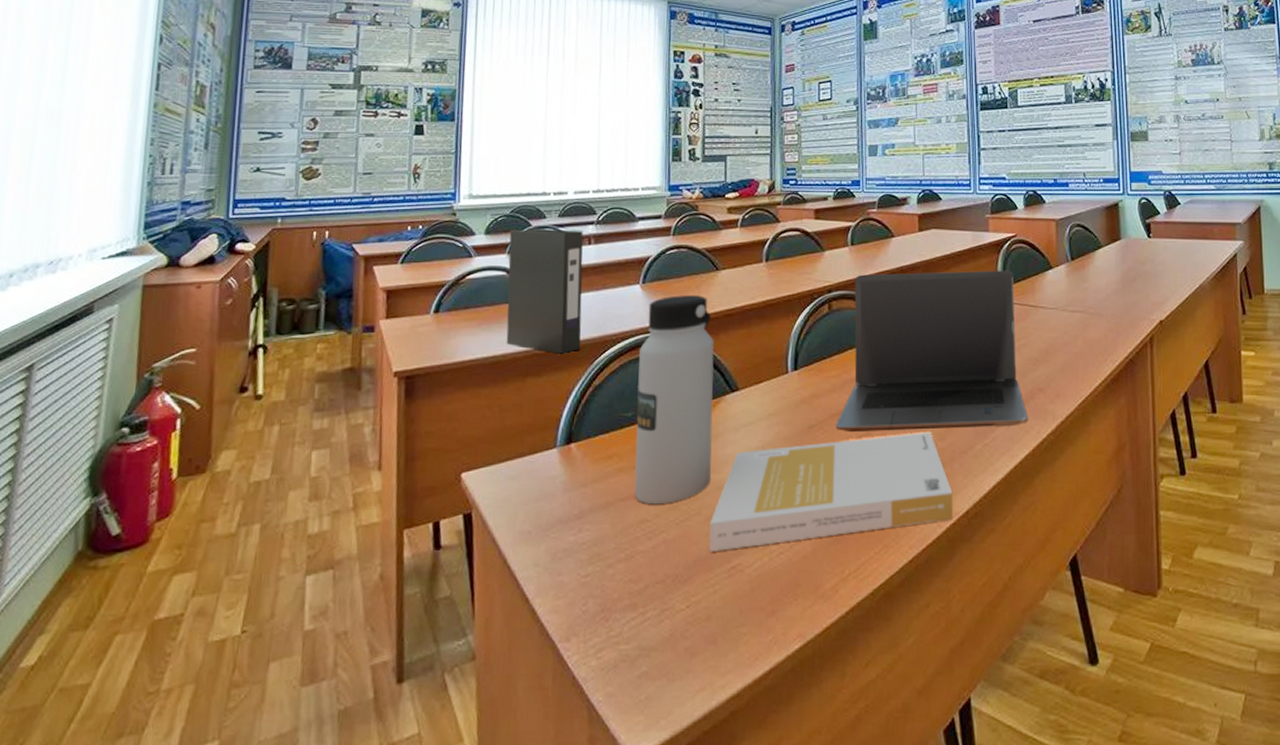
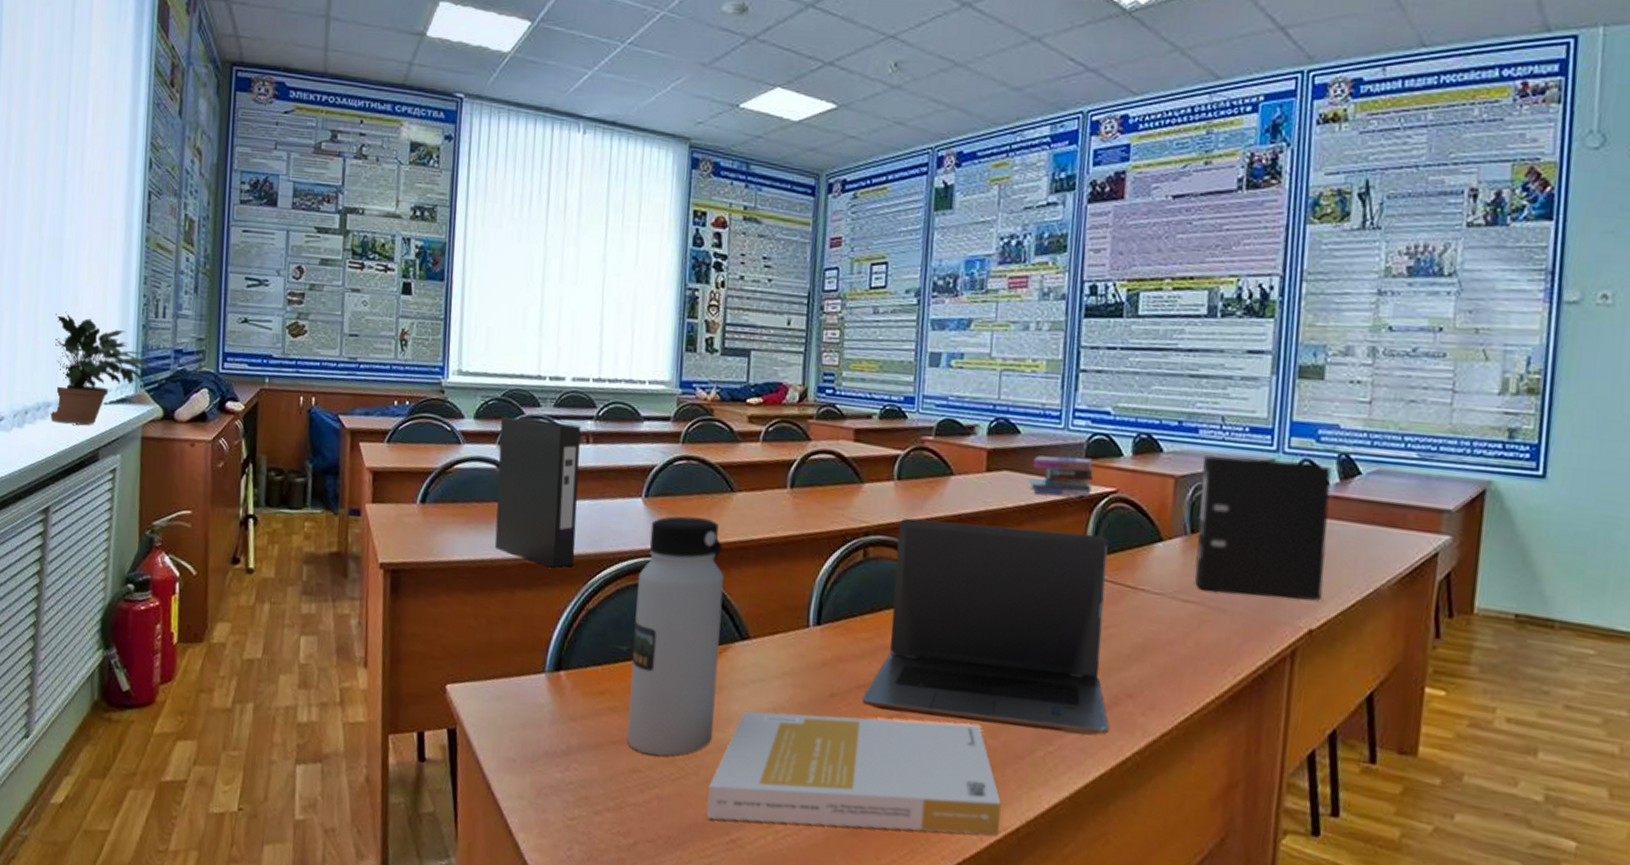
potted plant: none [39,177,156,283] -> present [50,312,151,426]
books: none [950,213,998,244] -> present [1027,455,1093,497]
binder: none [1073,199,1165,302] -> present [1194,454,1332,601]

